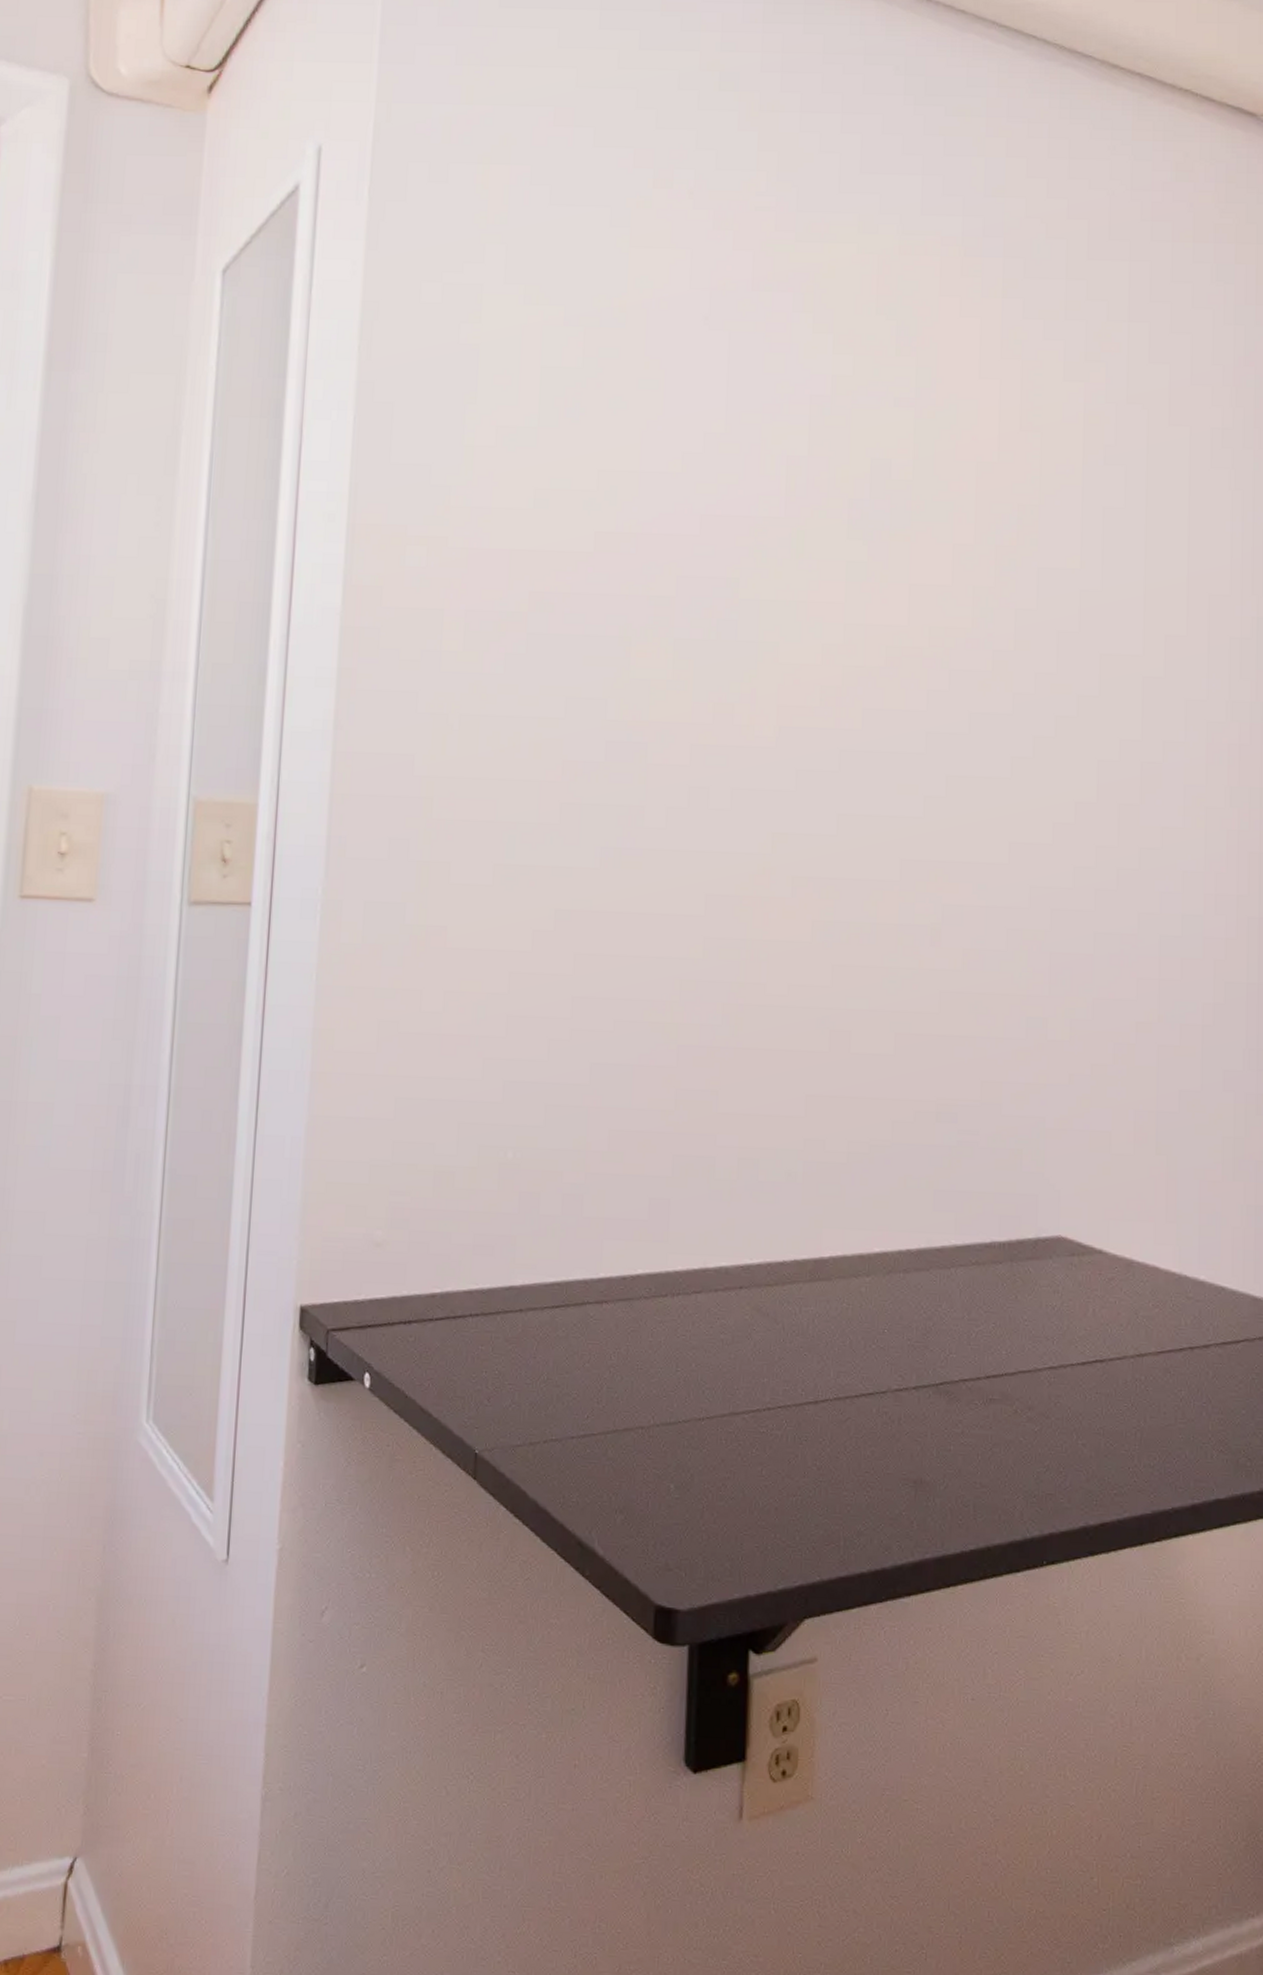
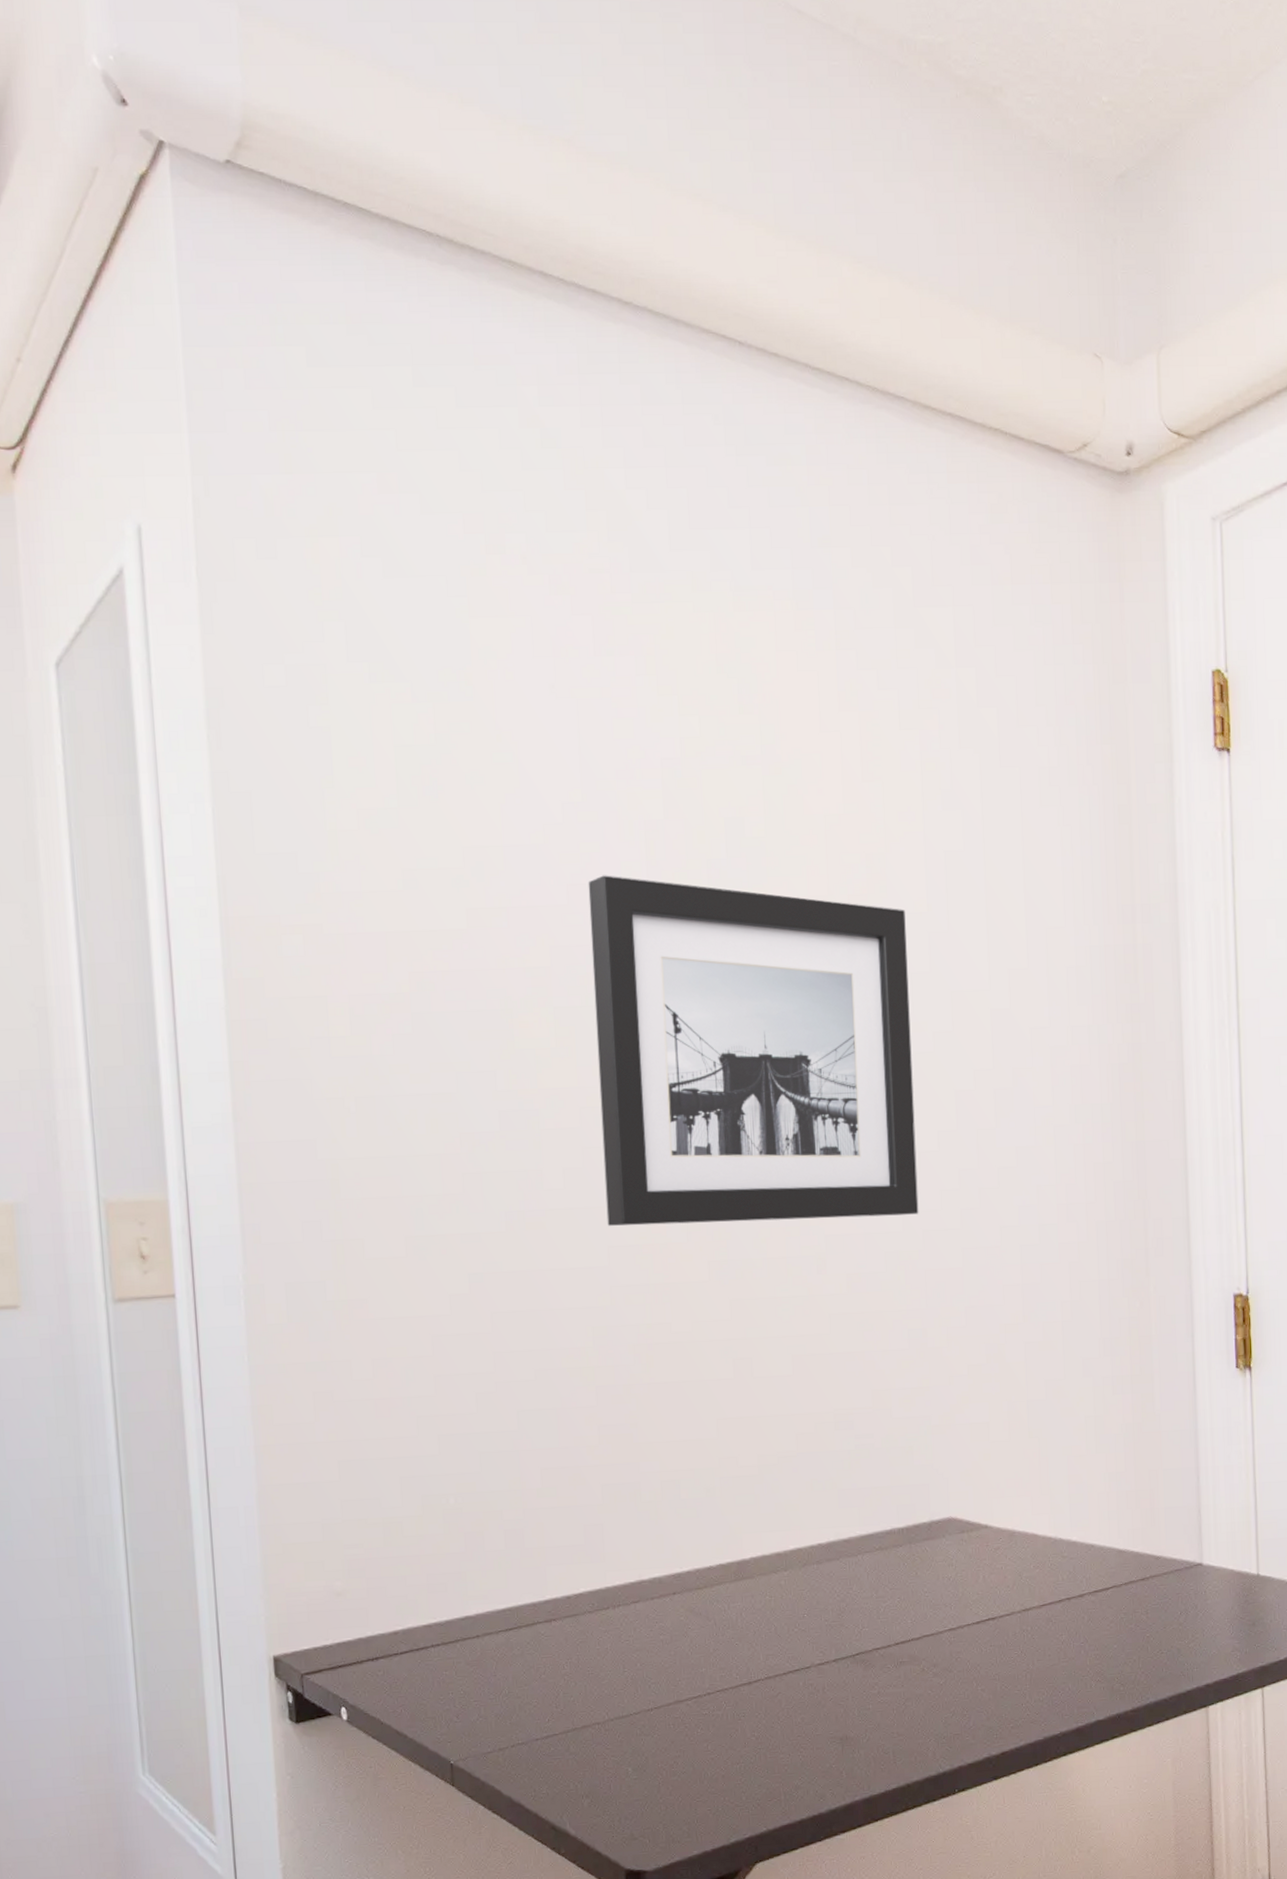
wall art: none [707,508,1056,891] -> present [588,875,919,1226]

